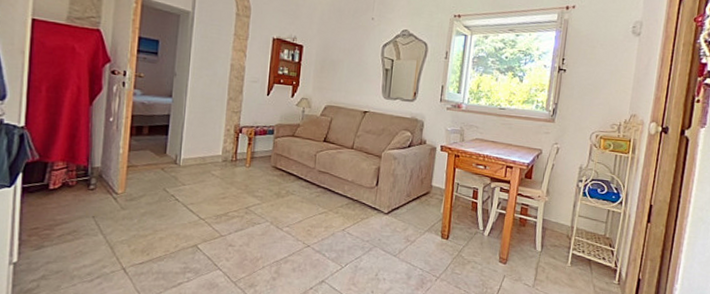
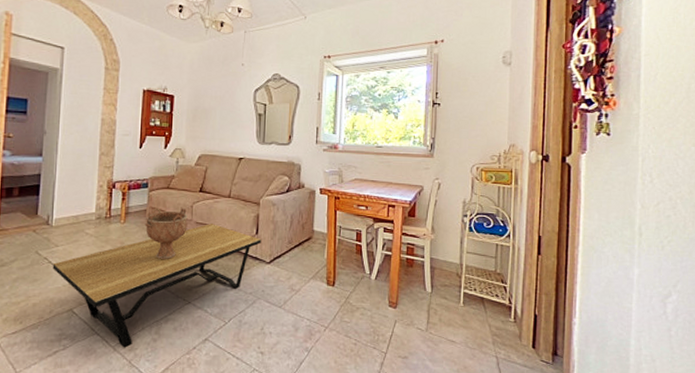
coffee table: none [179,173,381,284] -> present [52,224,262,348]
decorative bowl: none [269,153,311,205] -> present [144,206,188,260]

